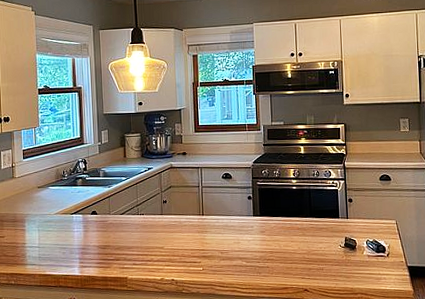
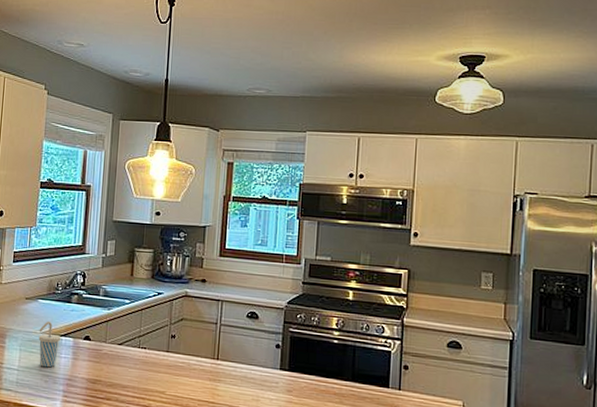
cup: none [52,203,71,242] -> present [38,321,60,368]

